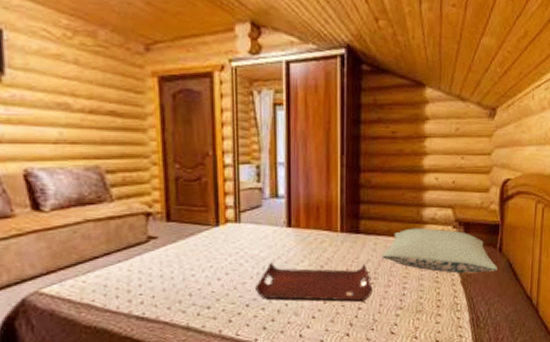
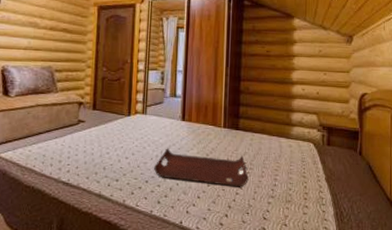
pillow: present [381,227,497,274] -> none [256,128,358,172]

